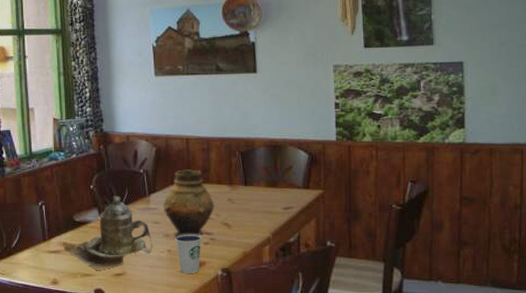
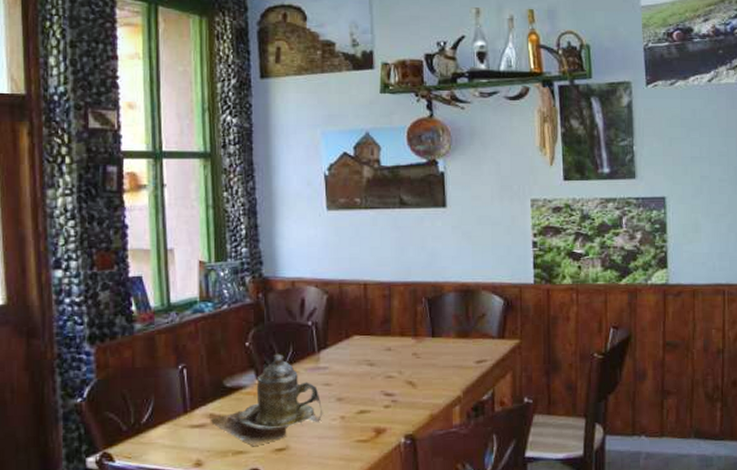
vase: present [163,170,215,237] -> none [335,320,398,401]
dixie cup: present [175,234,202,274] -> none [350,396,382,444]

